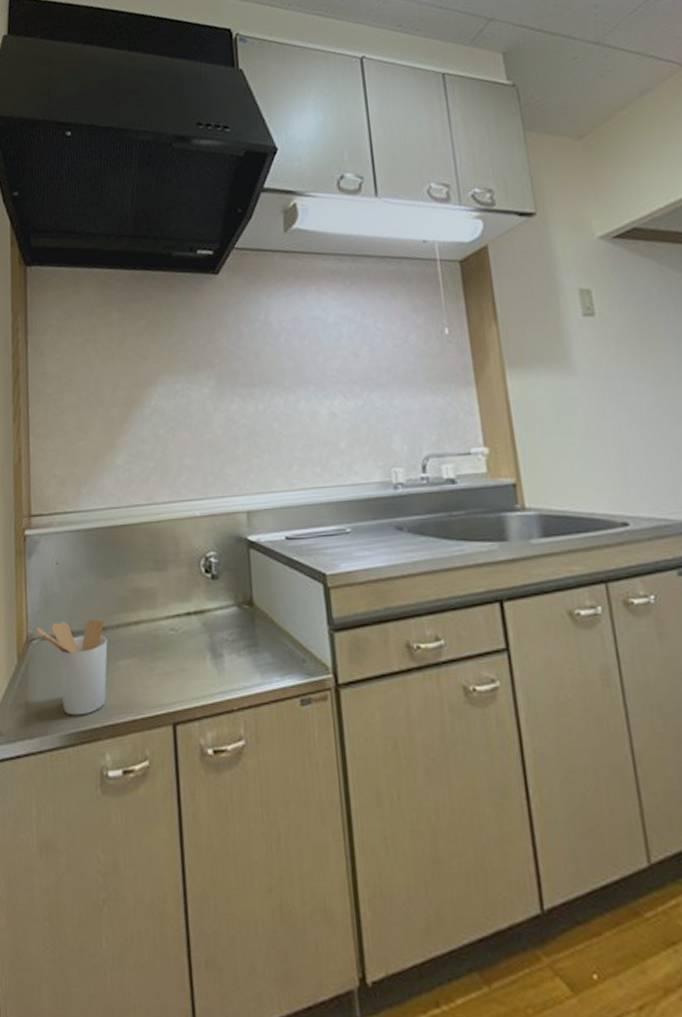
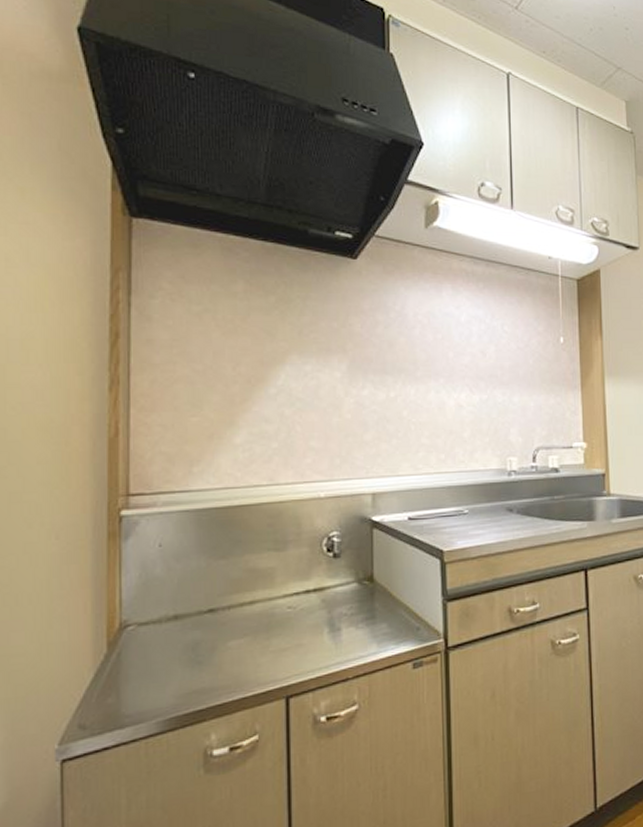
utensil holder: present [36,619,108,716] -> none [132,600,218,700]

